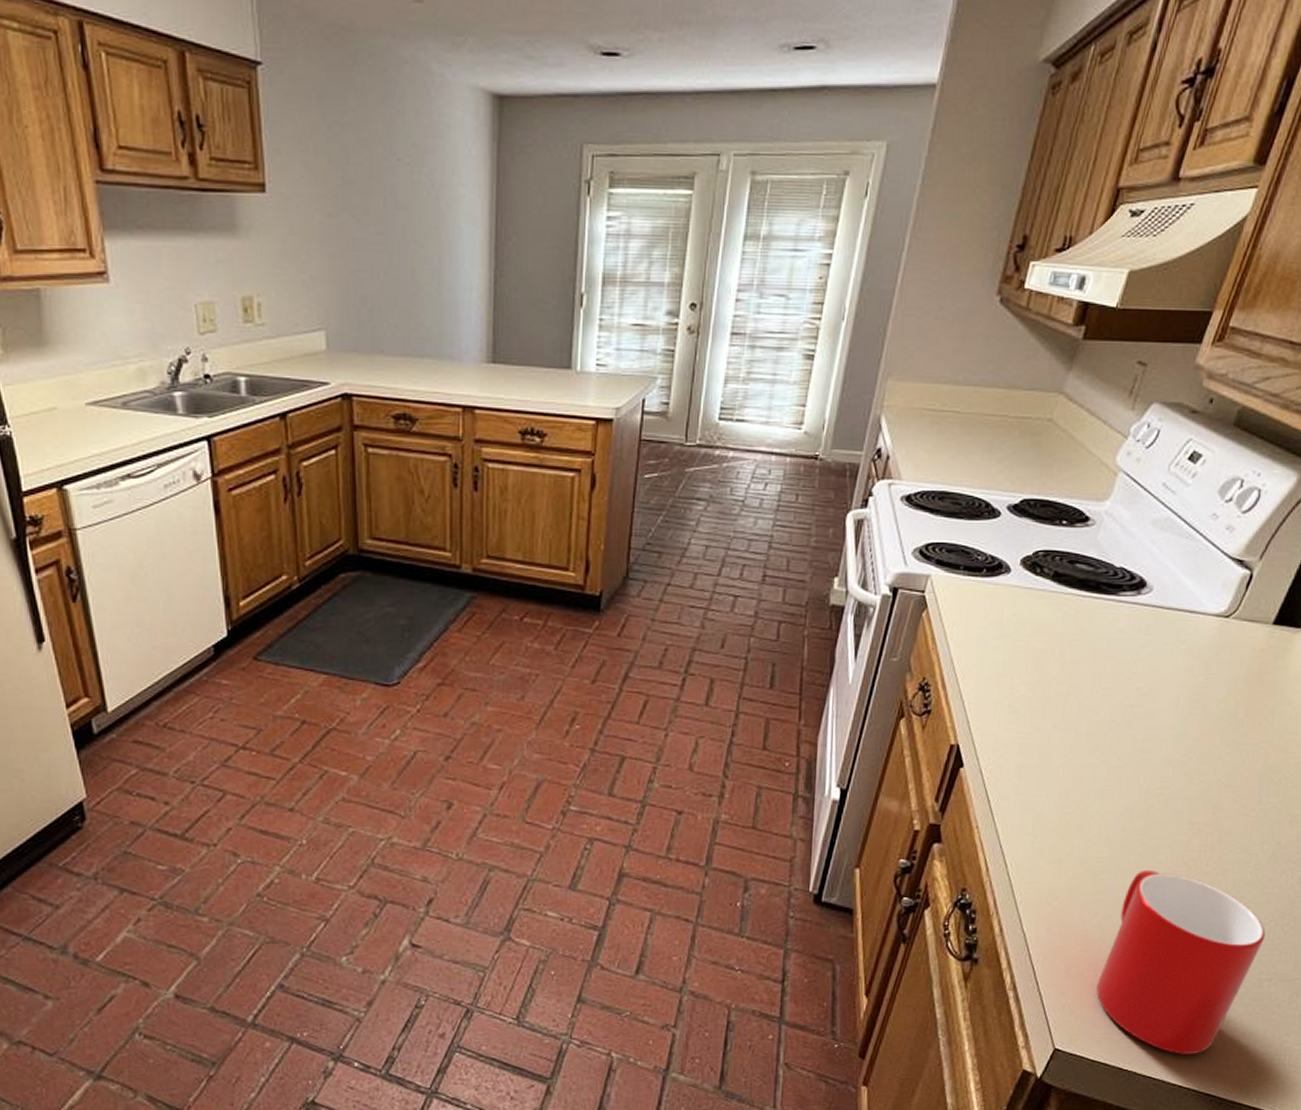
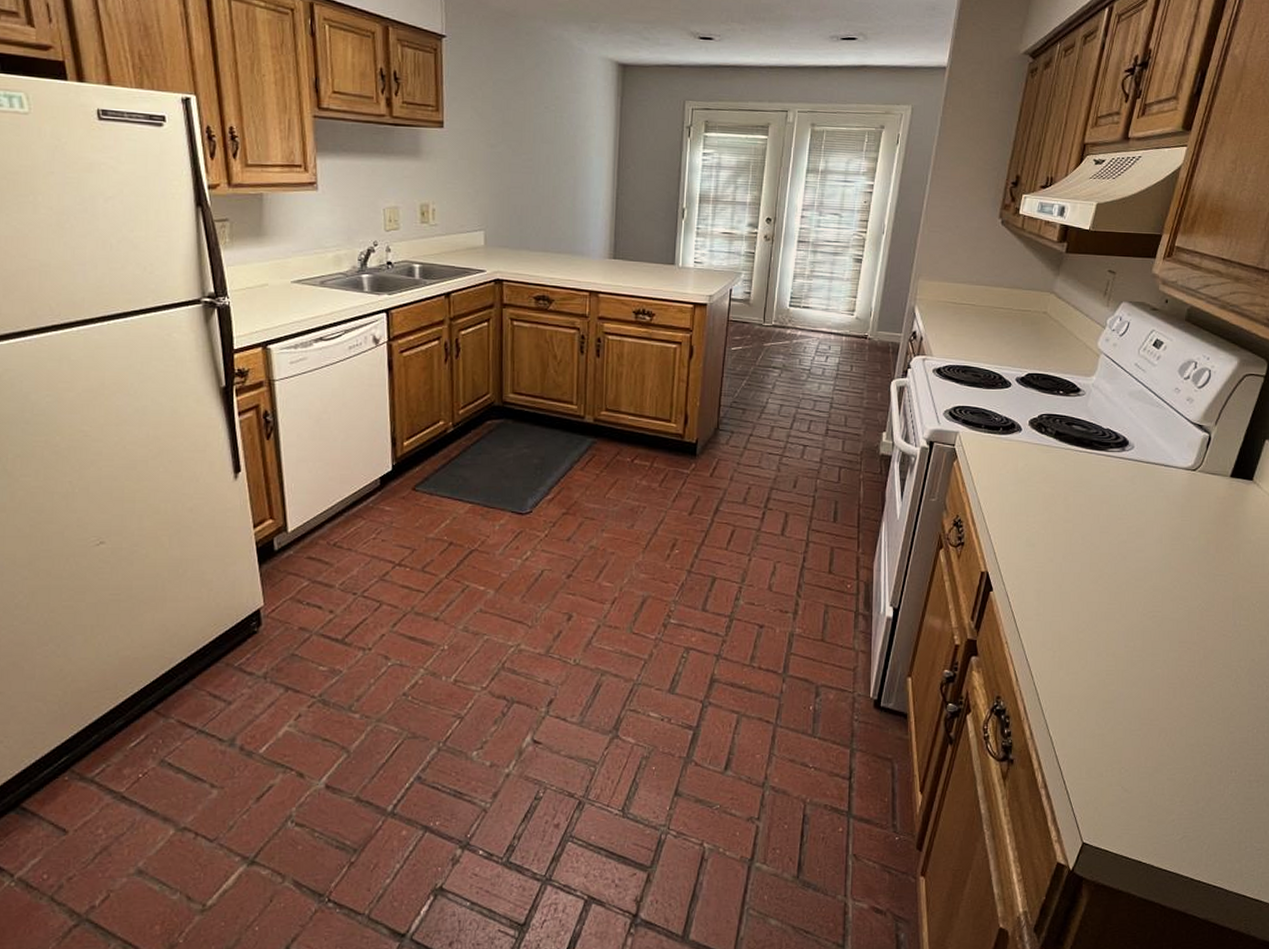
cup: present [1096,869,1266,1055] -> none [1114,681,1251,849]

